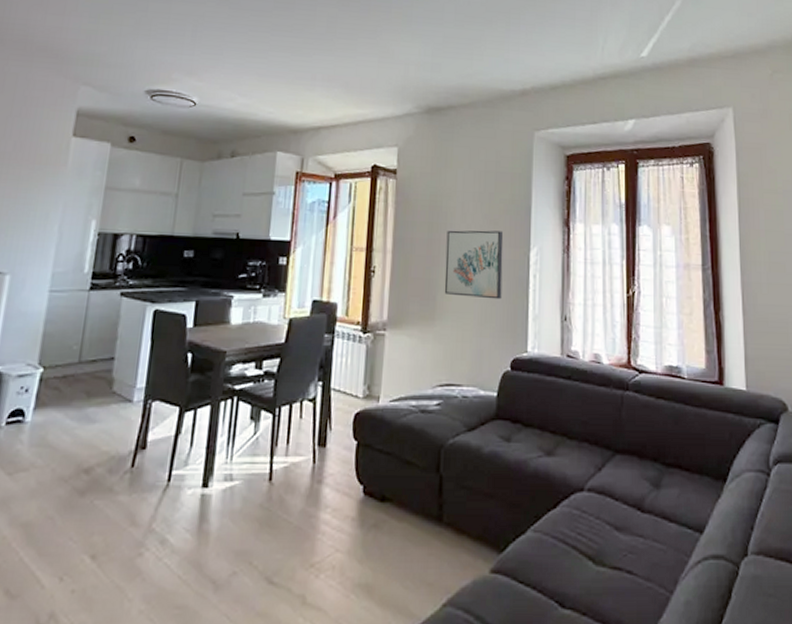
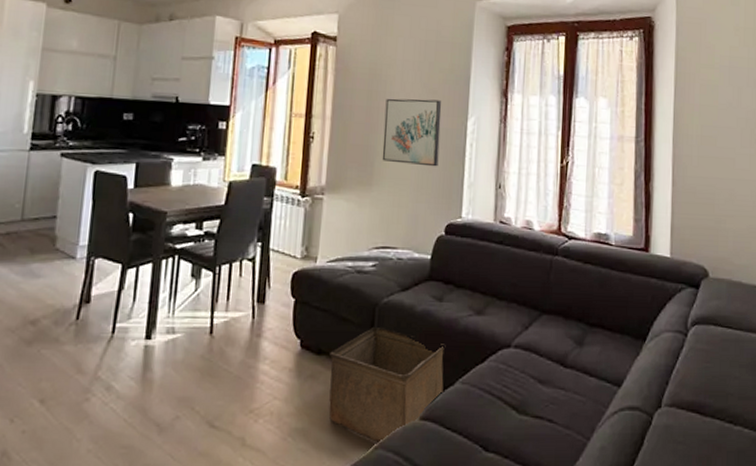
storage bin: none [393,471,516,601] -> present [329,328,446,444]

